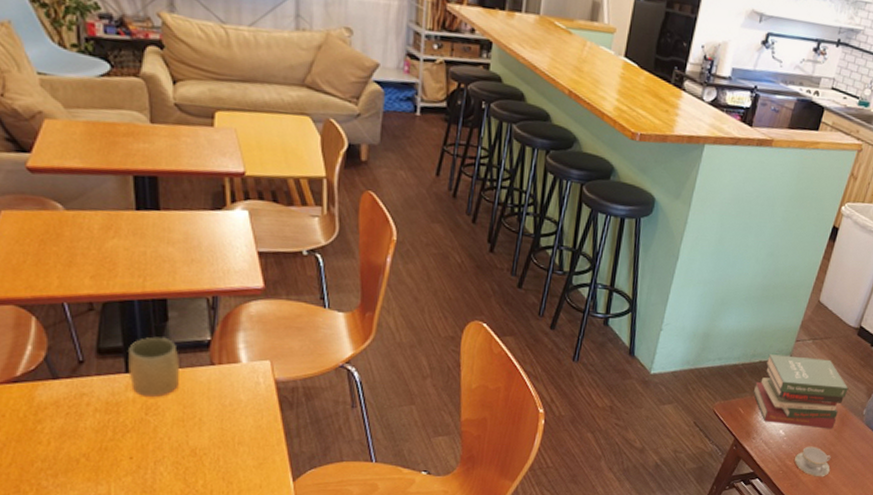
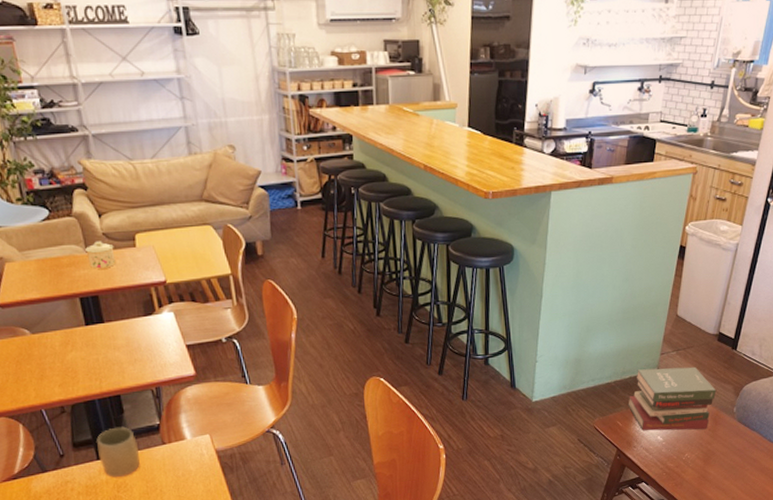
sugar bowl: none [150,111,186,146] -> present [85,241,116,269]
teacup: present [794,446,831,477] -> none [676,447,710,475]

